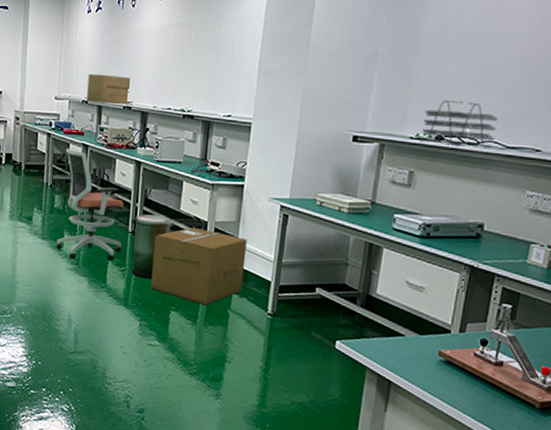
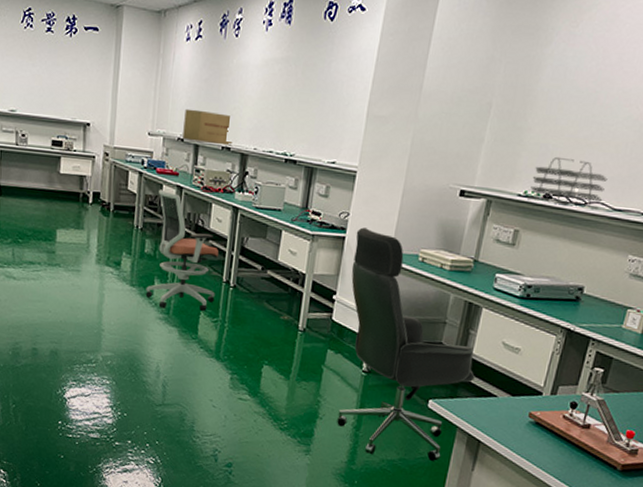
pedal bin: present [131,214,171,279] -> none [224,263,268,332]
box: present [150,227,247,306] -> none [243,279,346,361]
office chair: none [244,175,381,403] -> present [336,227,475,461]

